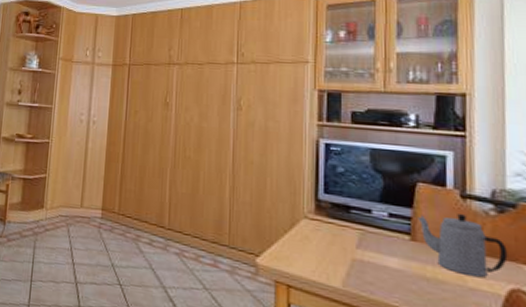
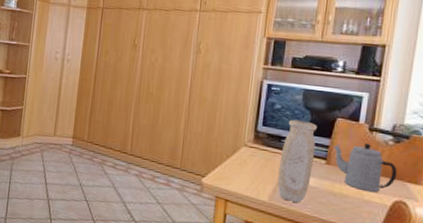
vase: none [351,185,394,290] -> present [277,120,317,203]

